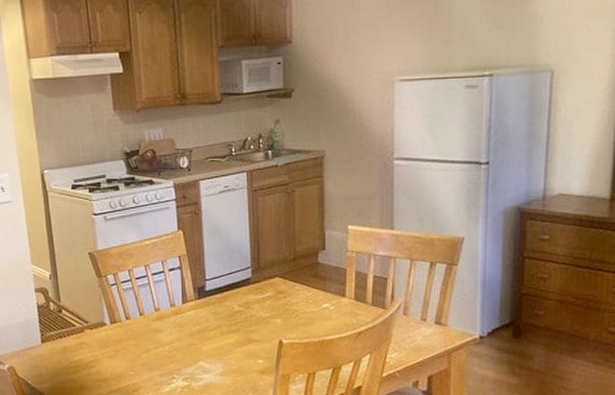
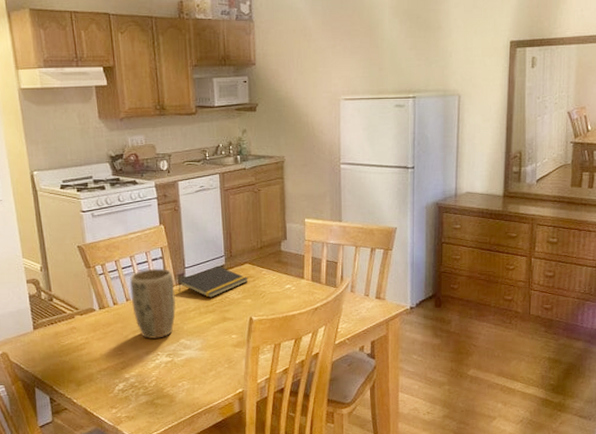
plant pot: none [143,279,195,359] -> present [129,268,176,339]
notepad: none [197,278,279,315] -> present [178,266,249,298]

